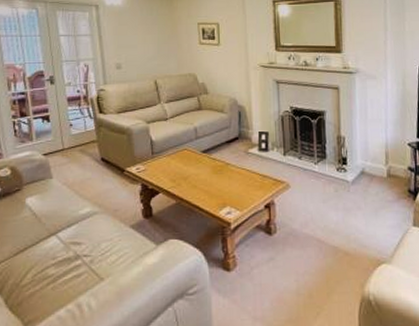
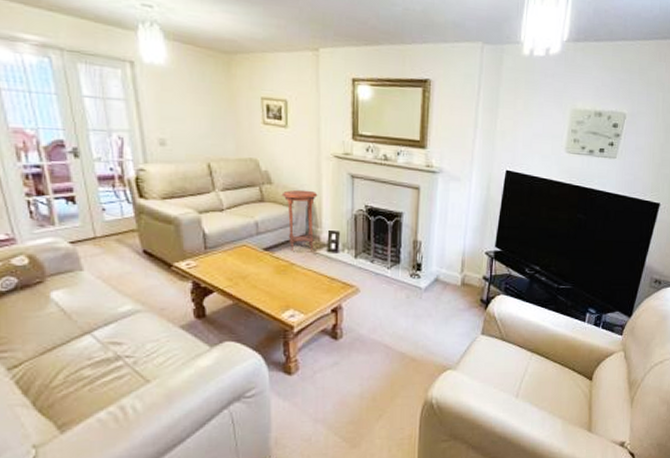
side table: none [216,97,248,152] -> present [281,189,318,251]

